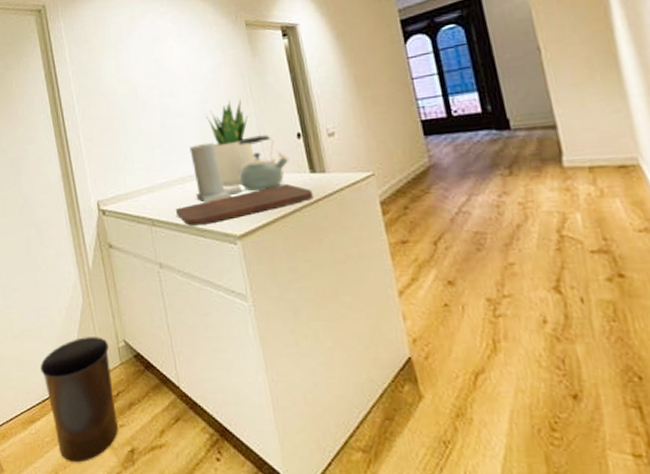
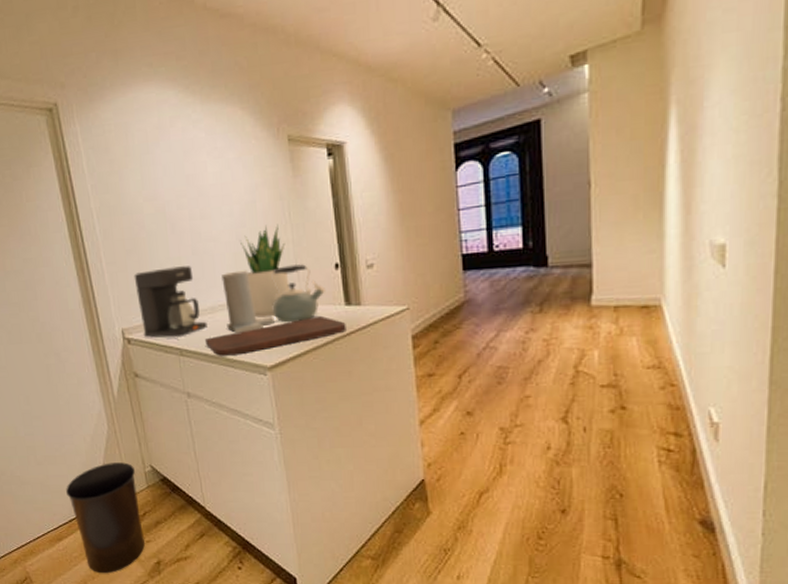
coffee maker: none [108,139,178,209] -> present [134,266,207,339]

